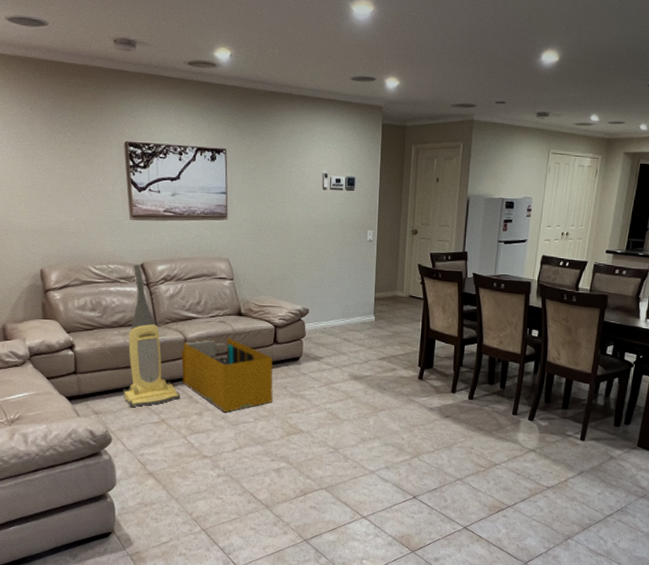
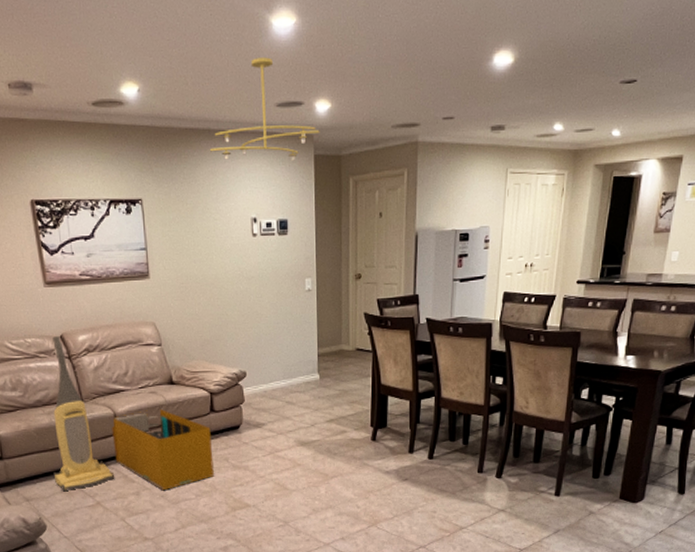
ceiling light fixture: none [291,37,389,127] -> present [210,57,320,161]

